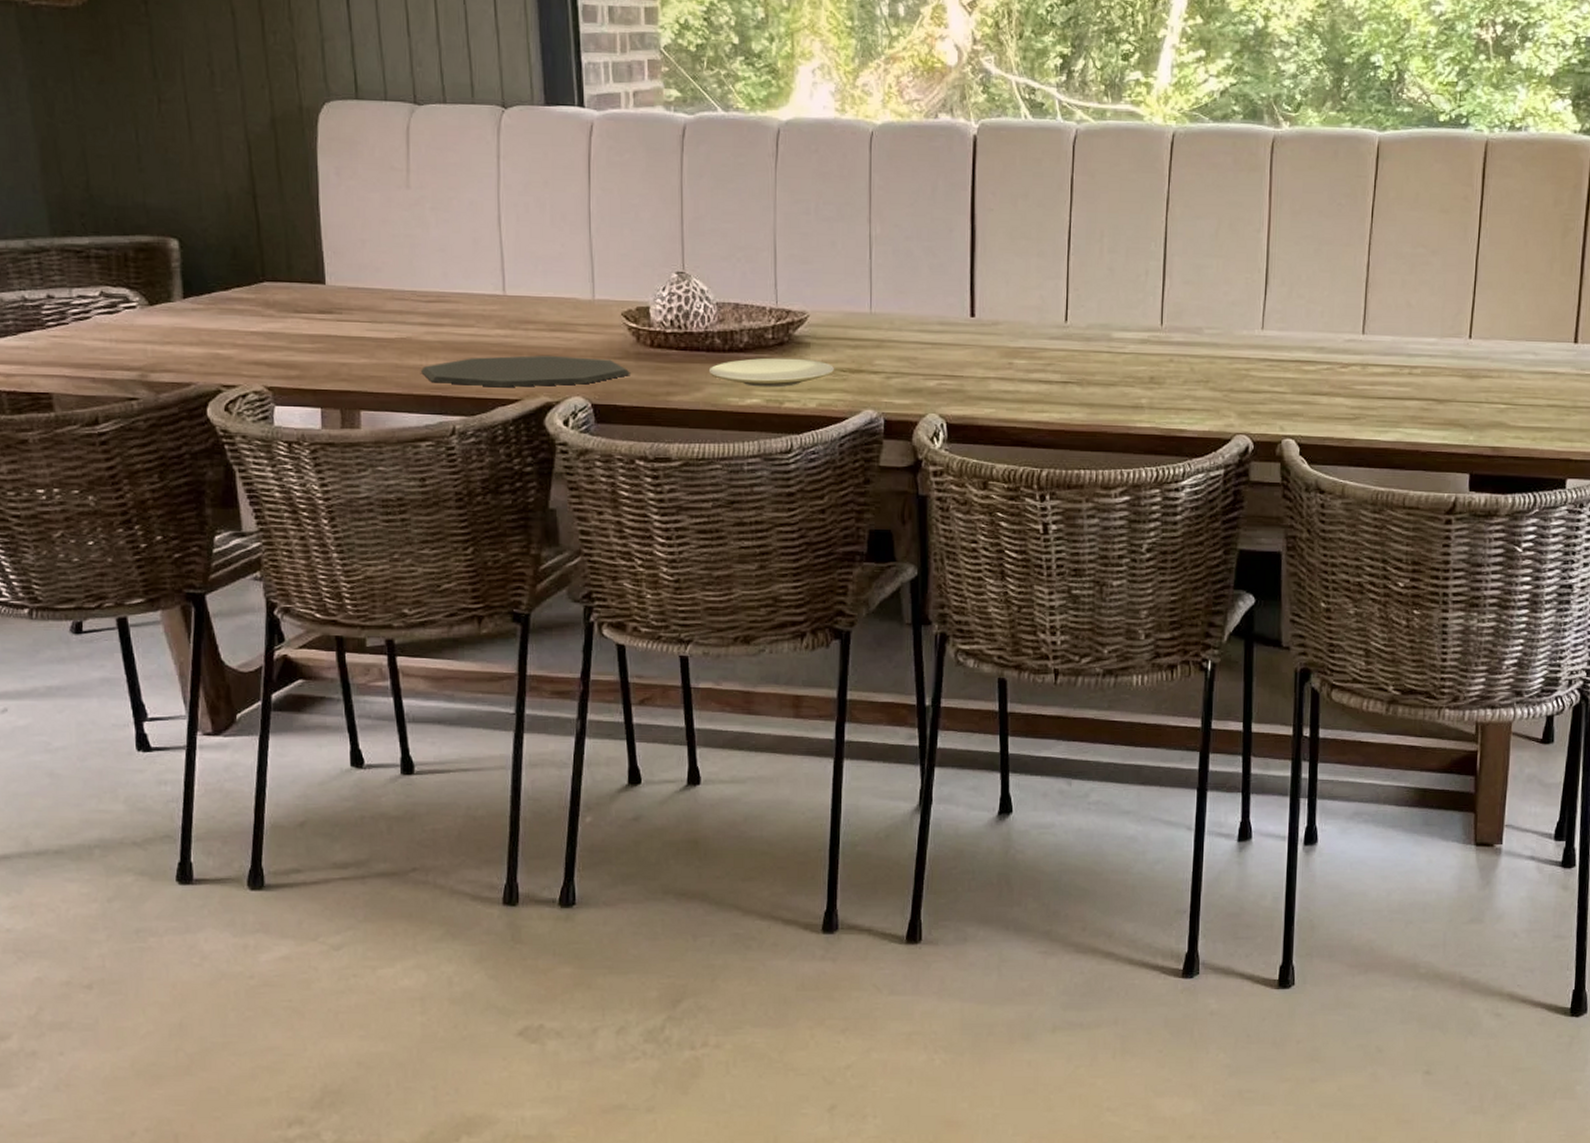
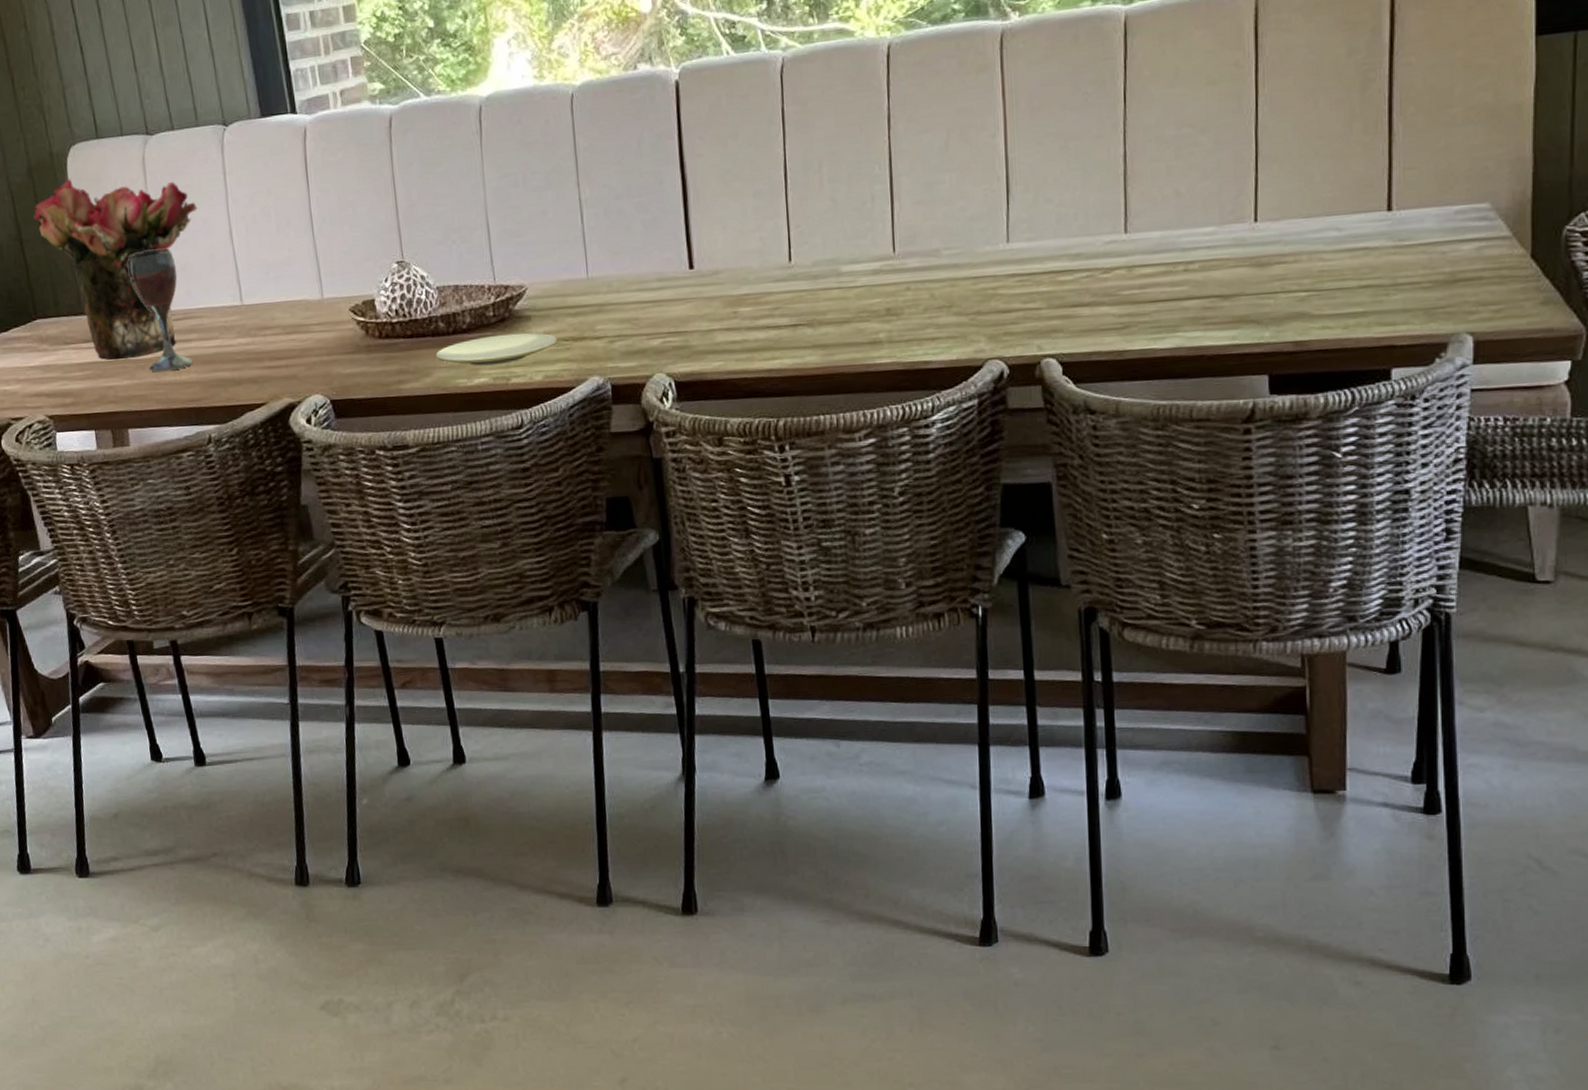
bouquet: none [272,136,464,337] -> present [33,178,198,360]
cup: none [379,224,444,355] -> present [128,248,194,373]
placemat: present [420,355,632,388] -> none [175,355,364,396]

